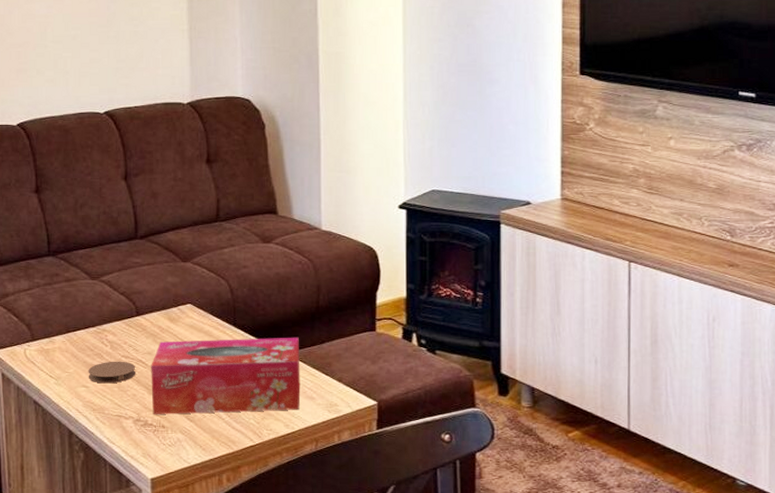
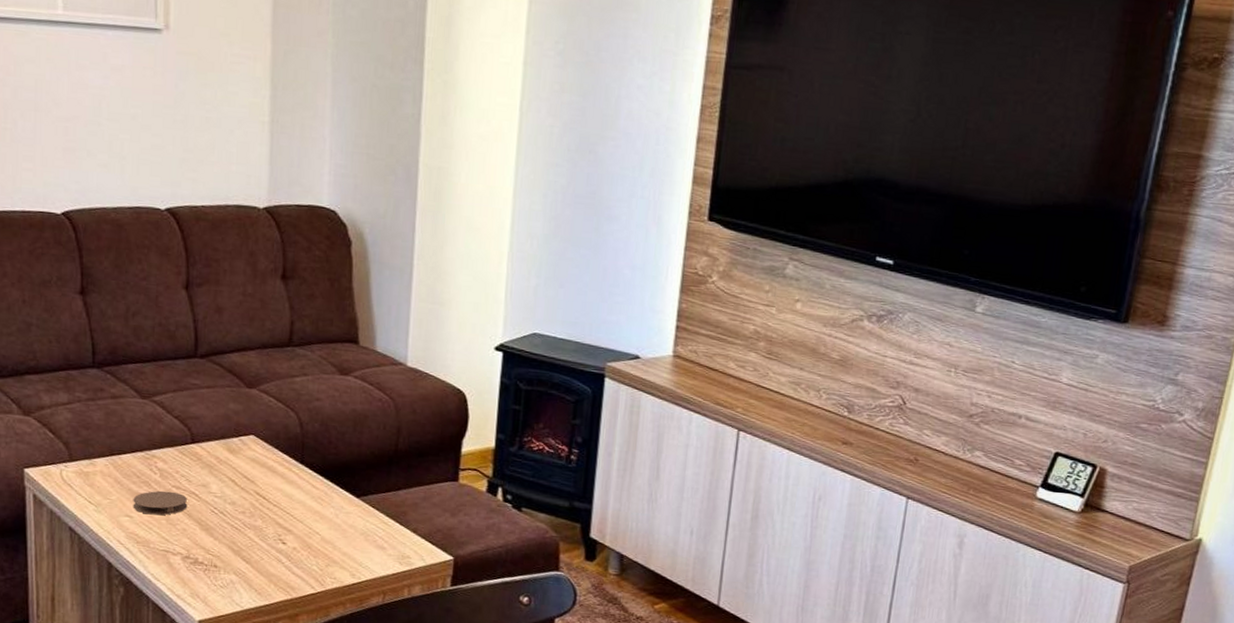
tissue box: present [151,337,301,414] -> none [204,474,373,560]

